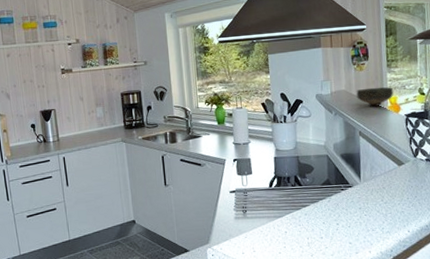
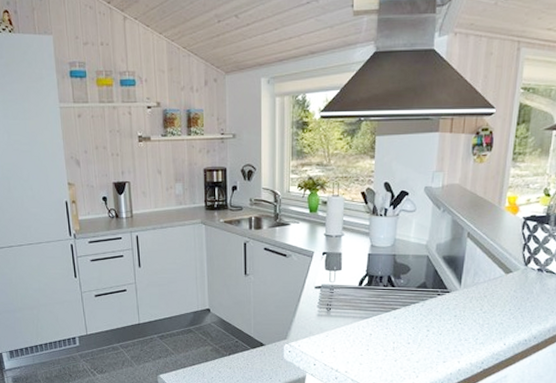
bowl: present [356,87,393,107] -> none [471,183,514,205]

